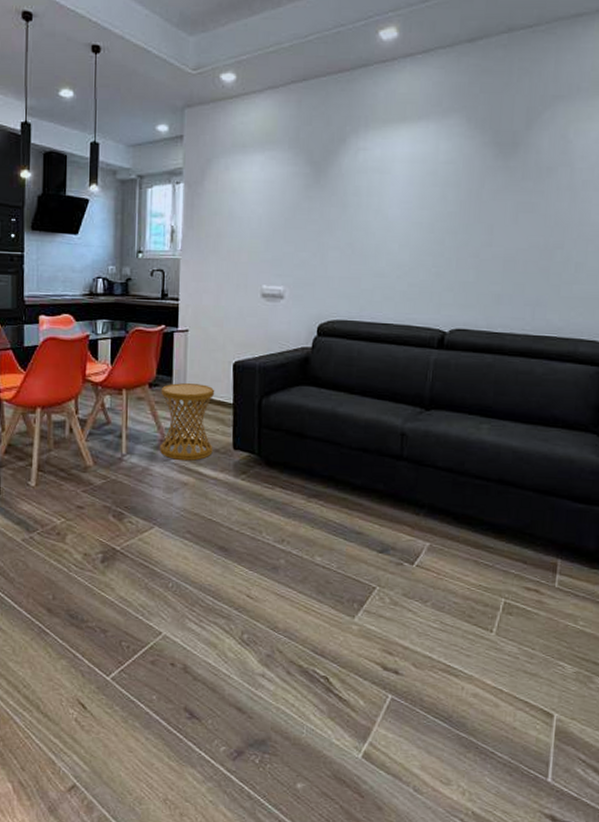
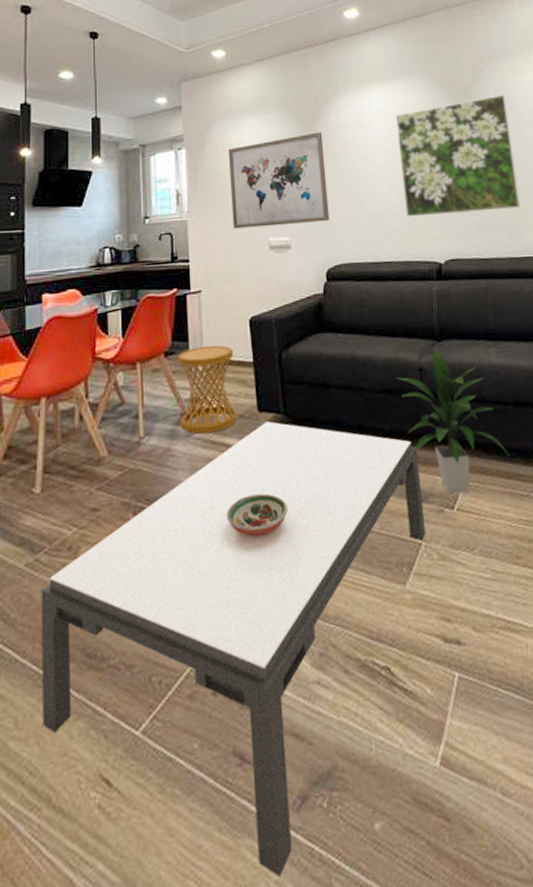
coffee table: none [34,459,386,799] -> present [41,421,426,877]
decorative bowl: none [195,519,252,554] -> present [226,493,288,537]
wall art: none [226,176,334,275] -> present [228,132,330,229]
indoor plant: none [376,416,482,553] -> present [397,348,510,495]
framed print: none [414,146,563,282] -> present [396,95,521,218]

